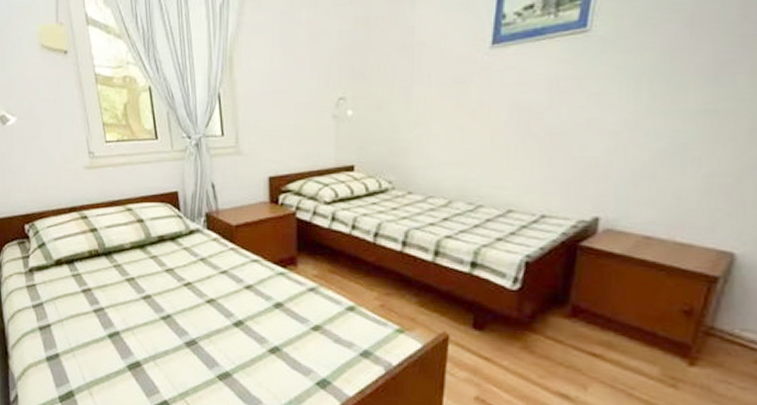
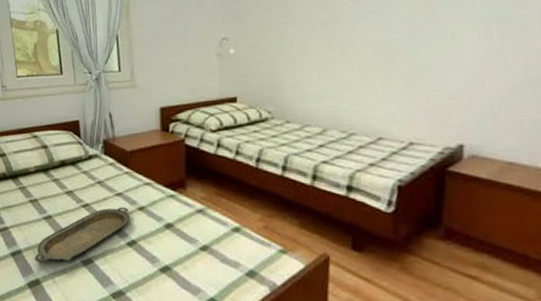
serving tray: none [133,285,237,344] -> present [34,207,131,262]

